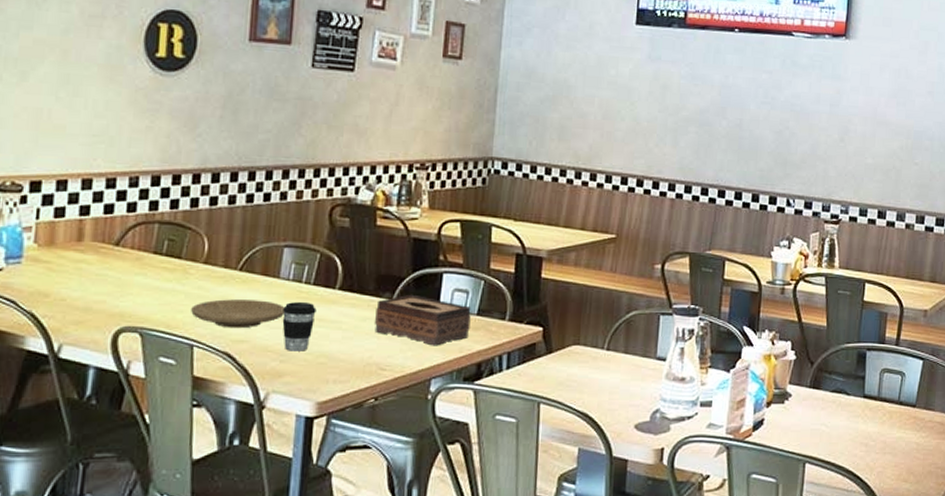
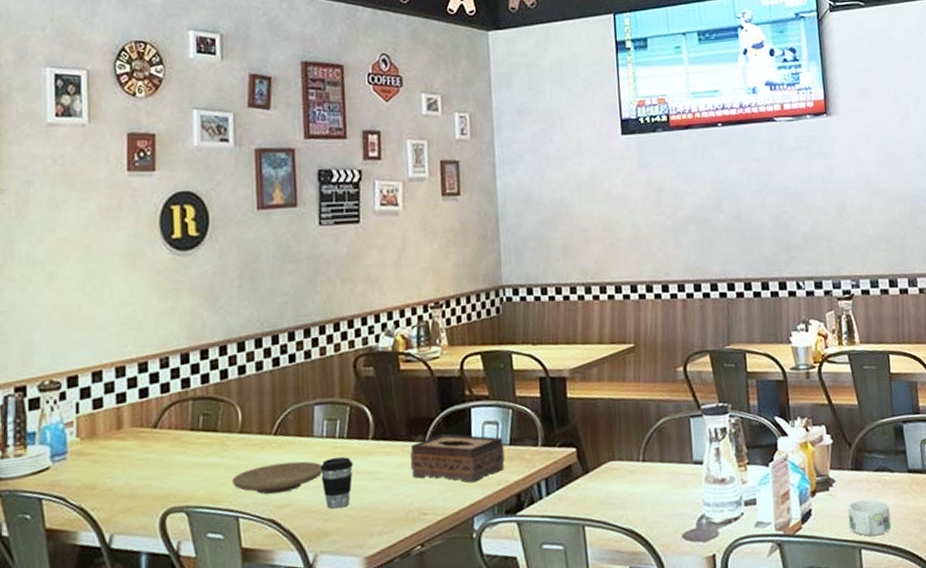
mug: none [797,418,840,451] -> present [848,499,892,536]

